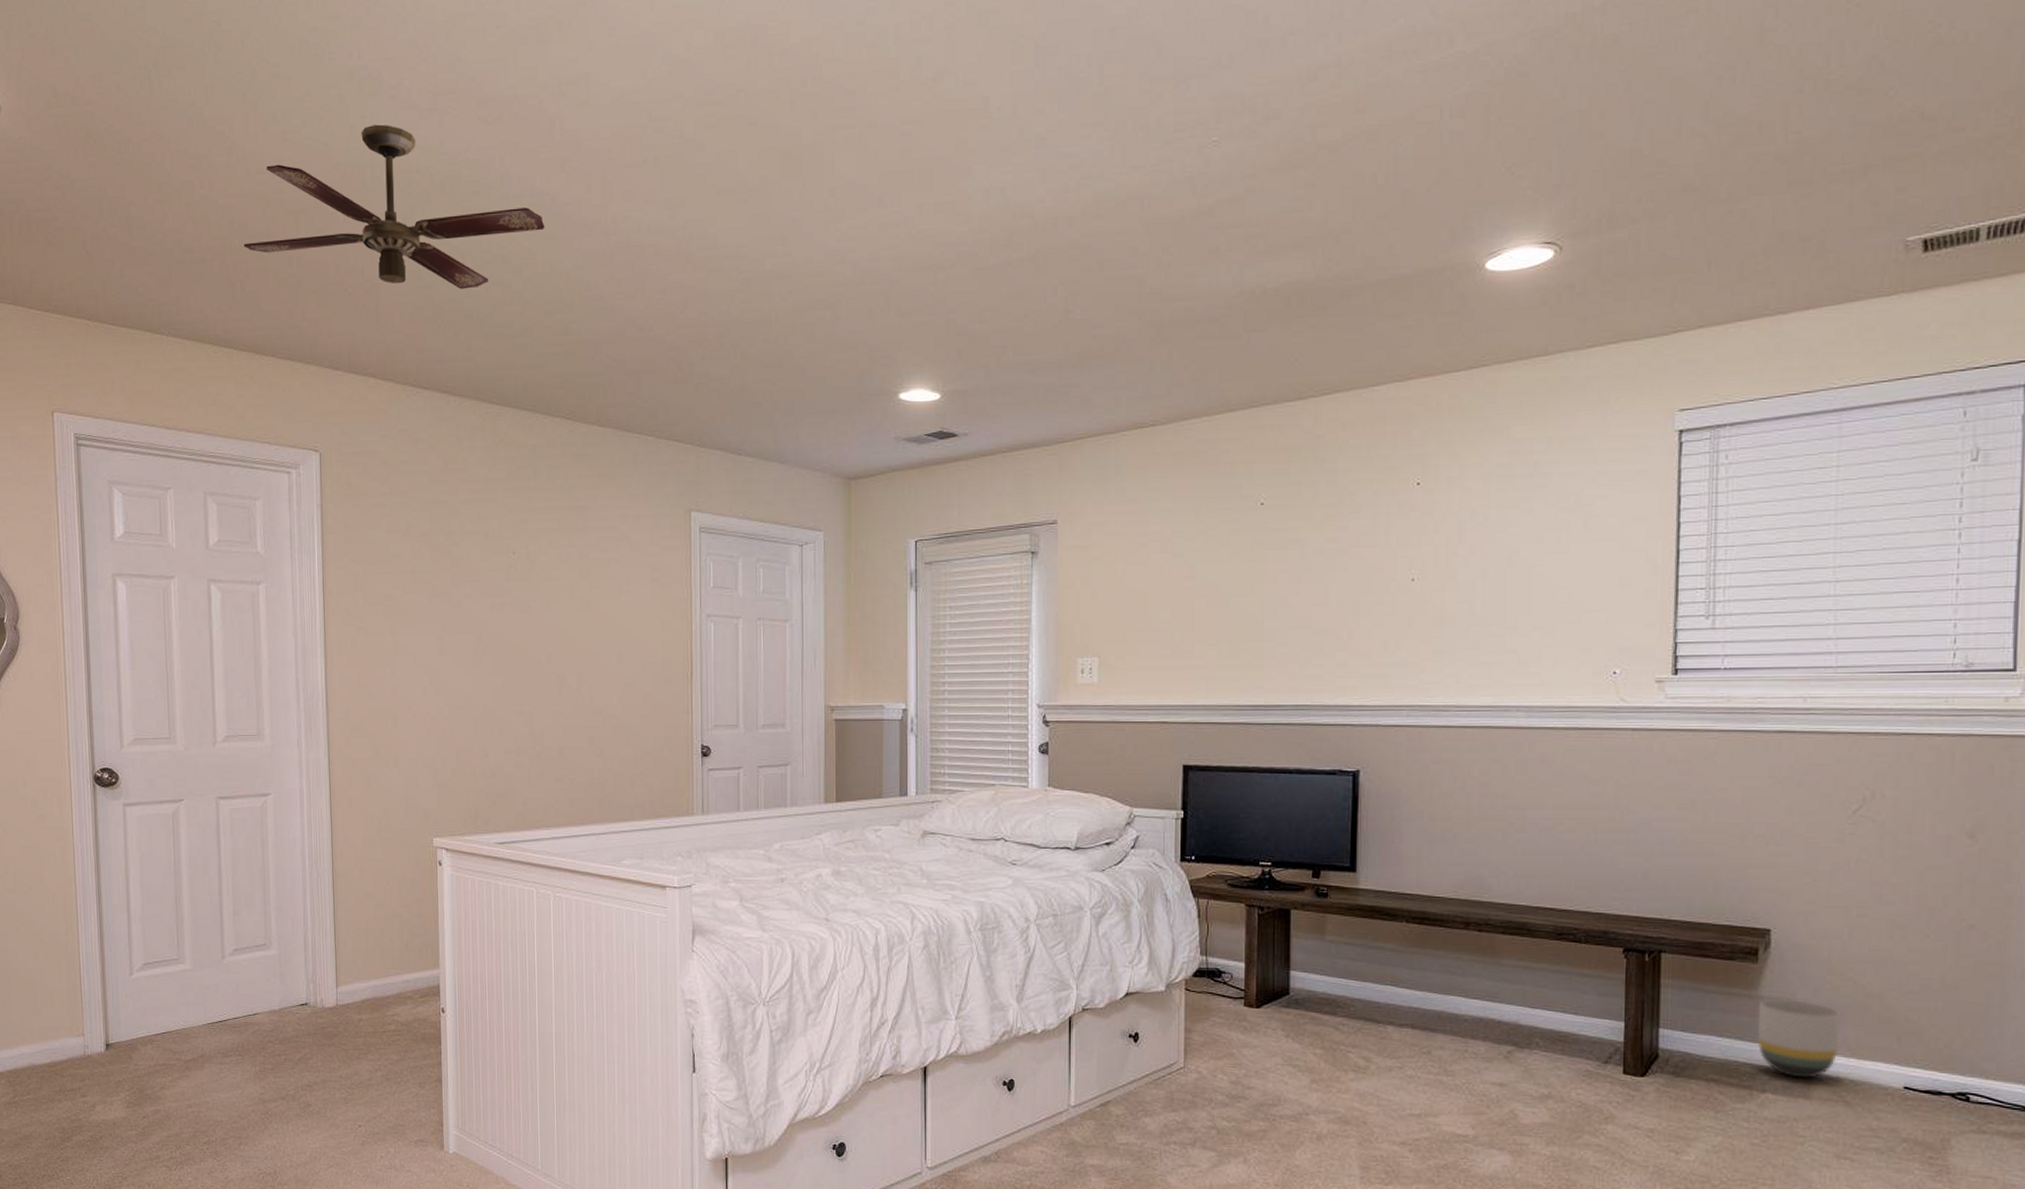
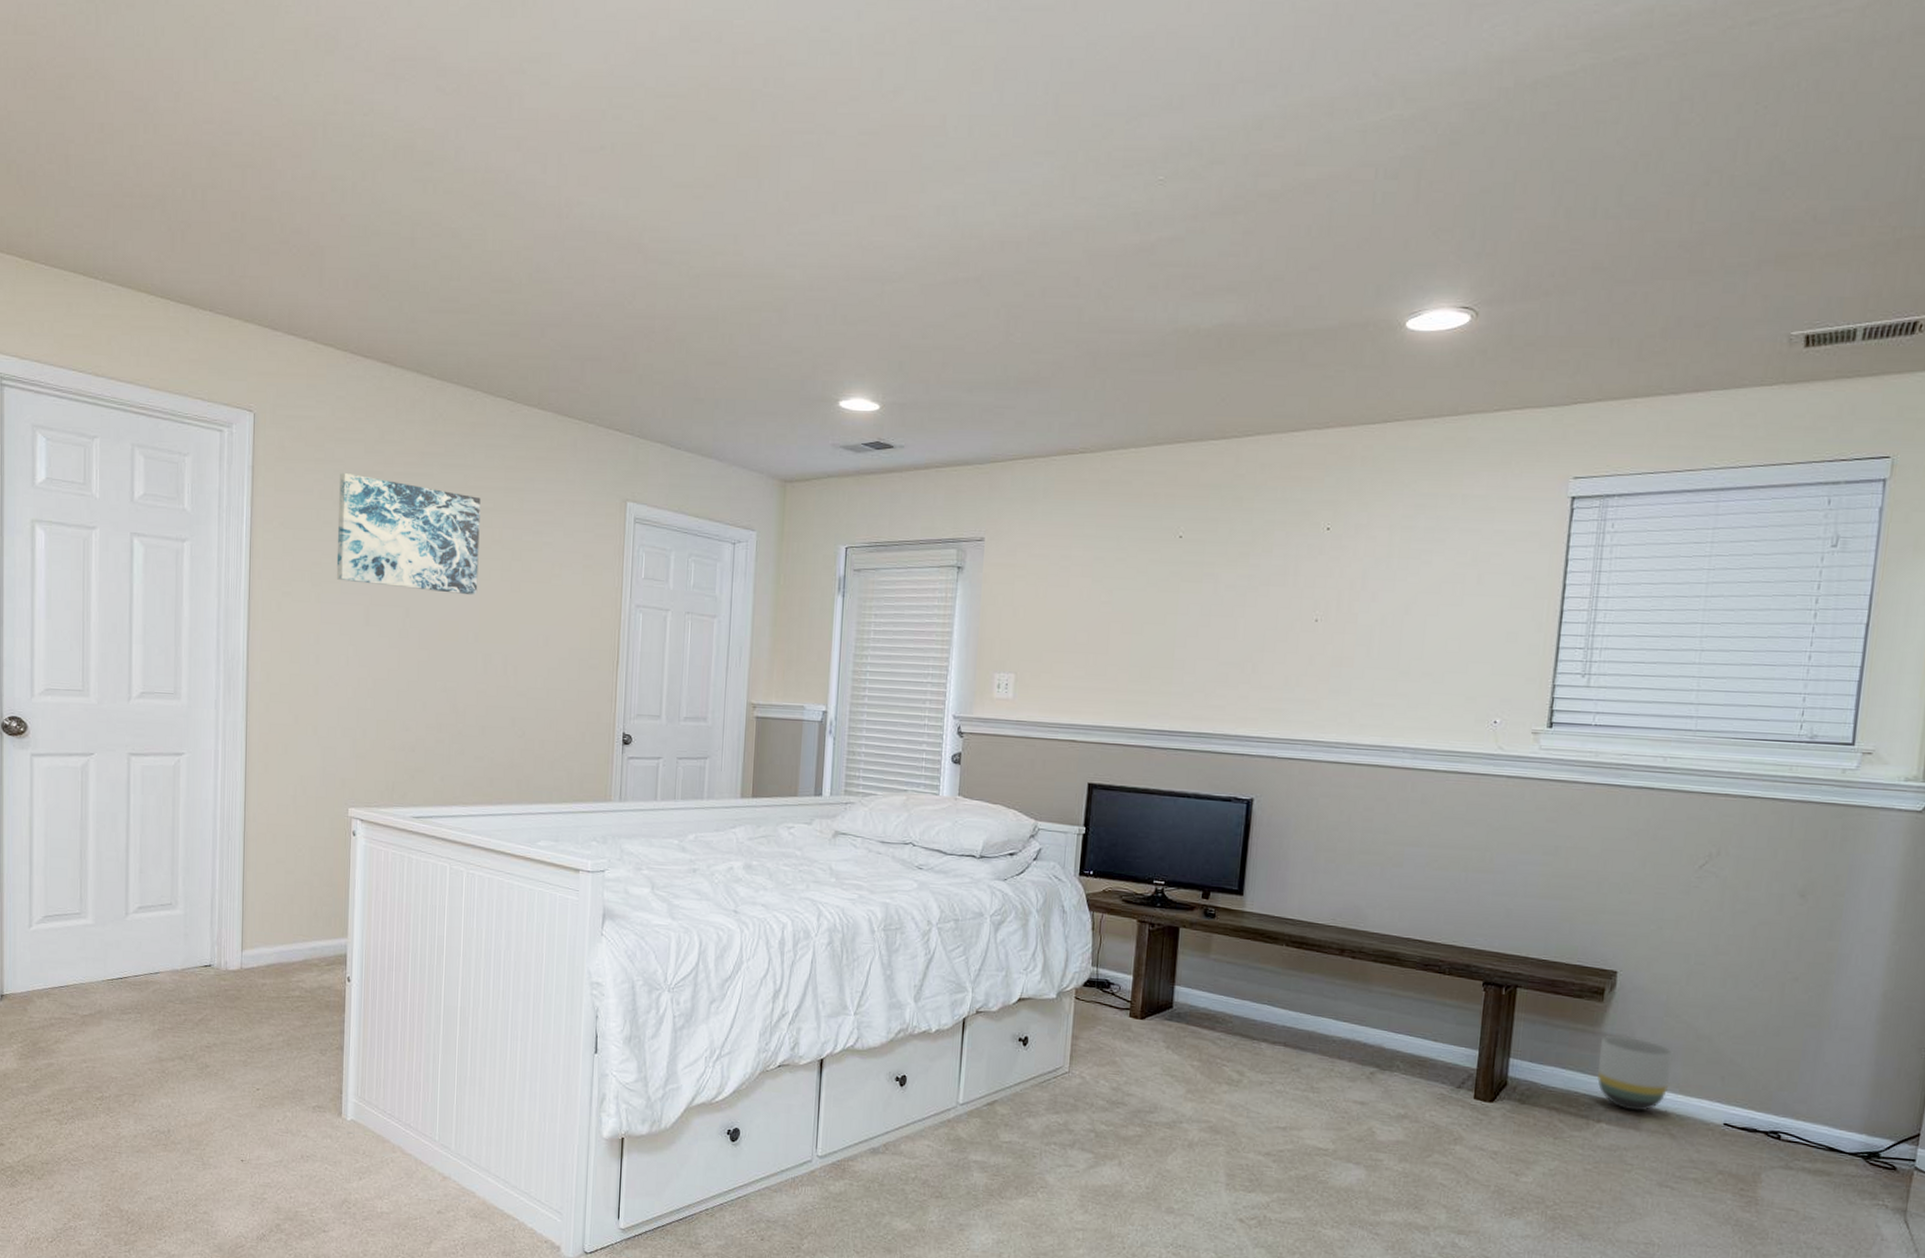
ceiling fan: present [244,124,545,290] -> none [186,84,498,260]
wall art: none [406,504,548,617] -> present [336,472,481,596]

